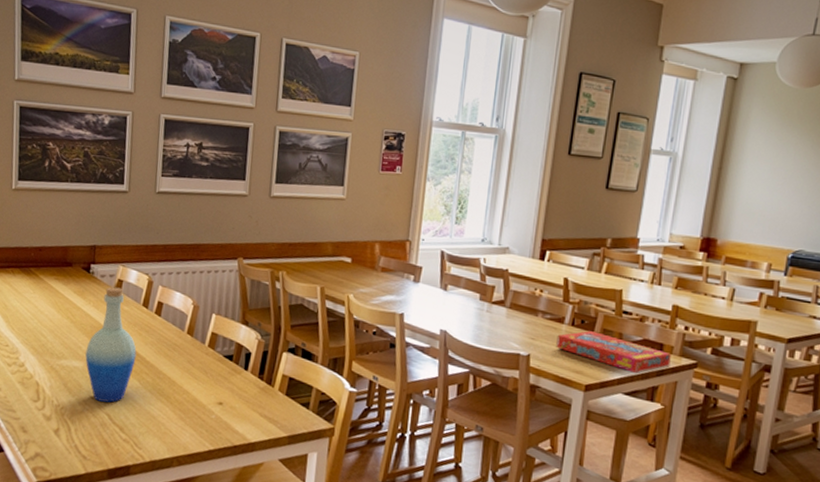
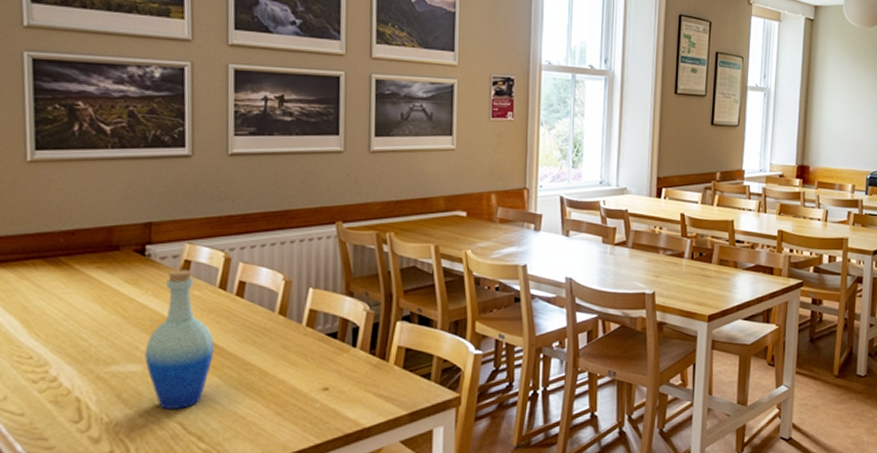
snack box: present [556,331,671,374] -> none [678,263,780,299]

